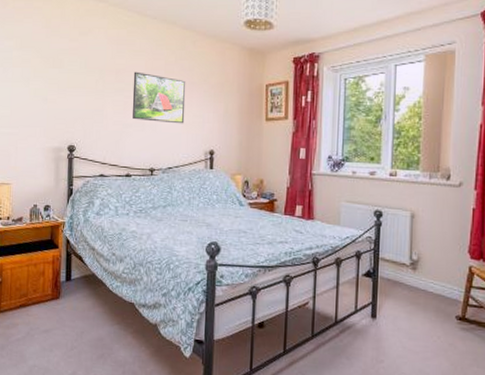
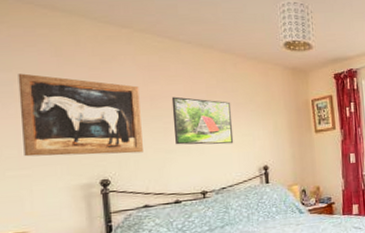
wall art: none [14,42,107,124] -> present [18,73,143,157]

